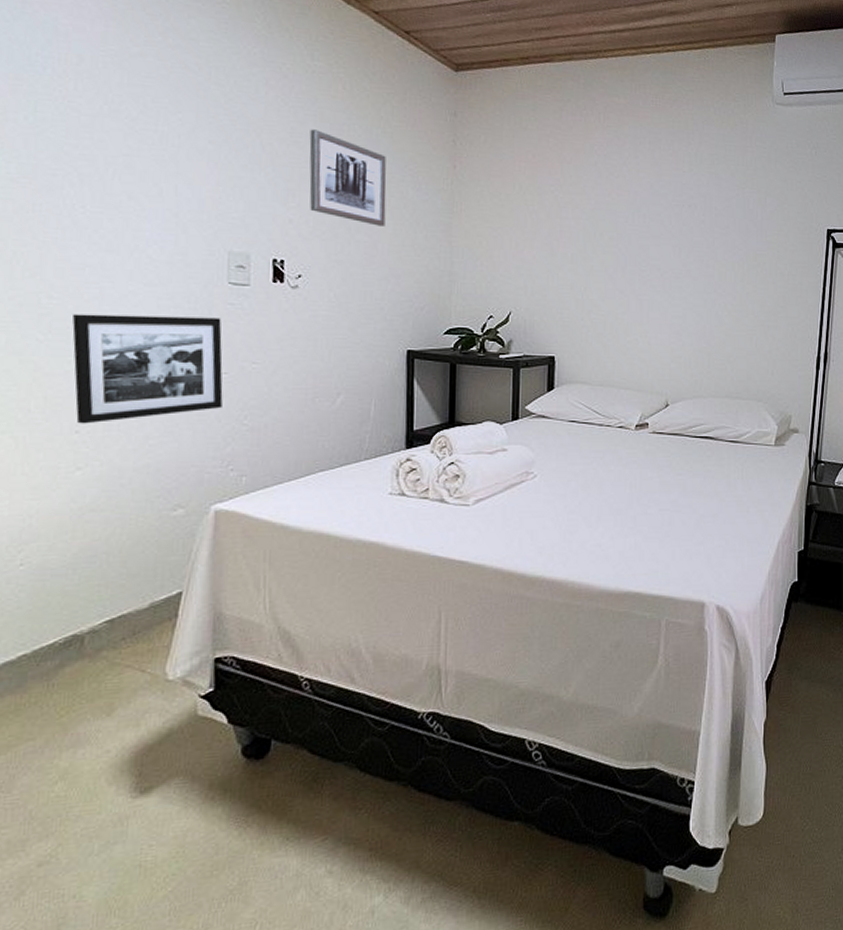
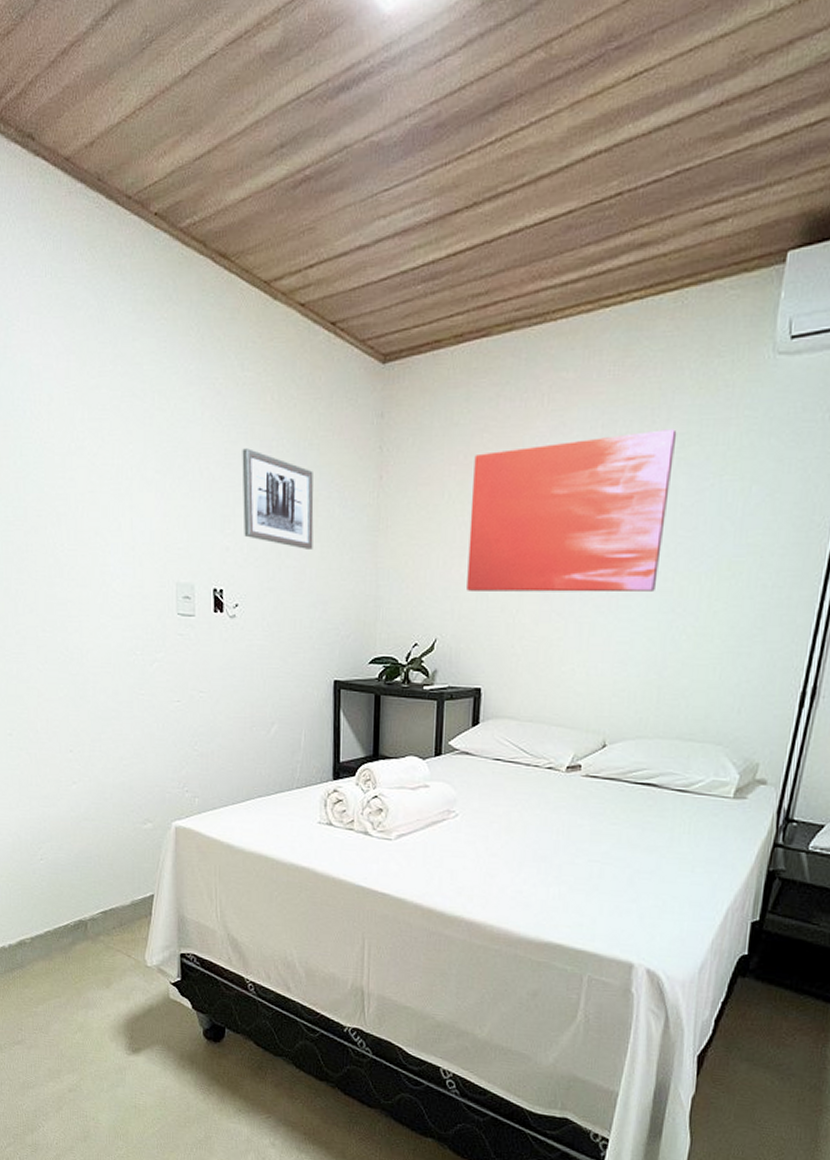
picture frame: present [72,314,223,424] -> none [62,645,177,745]
wall art: none [538,150,708,275] -> present [467,429,677,593]

